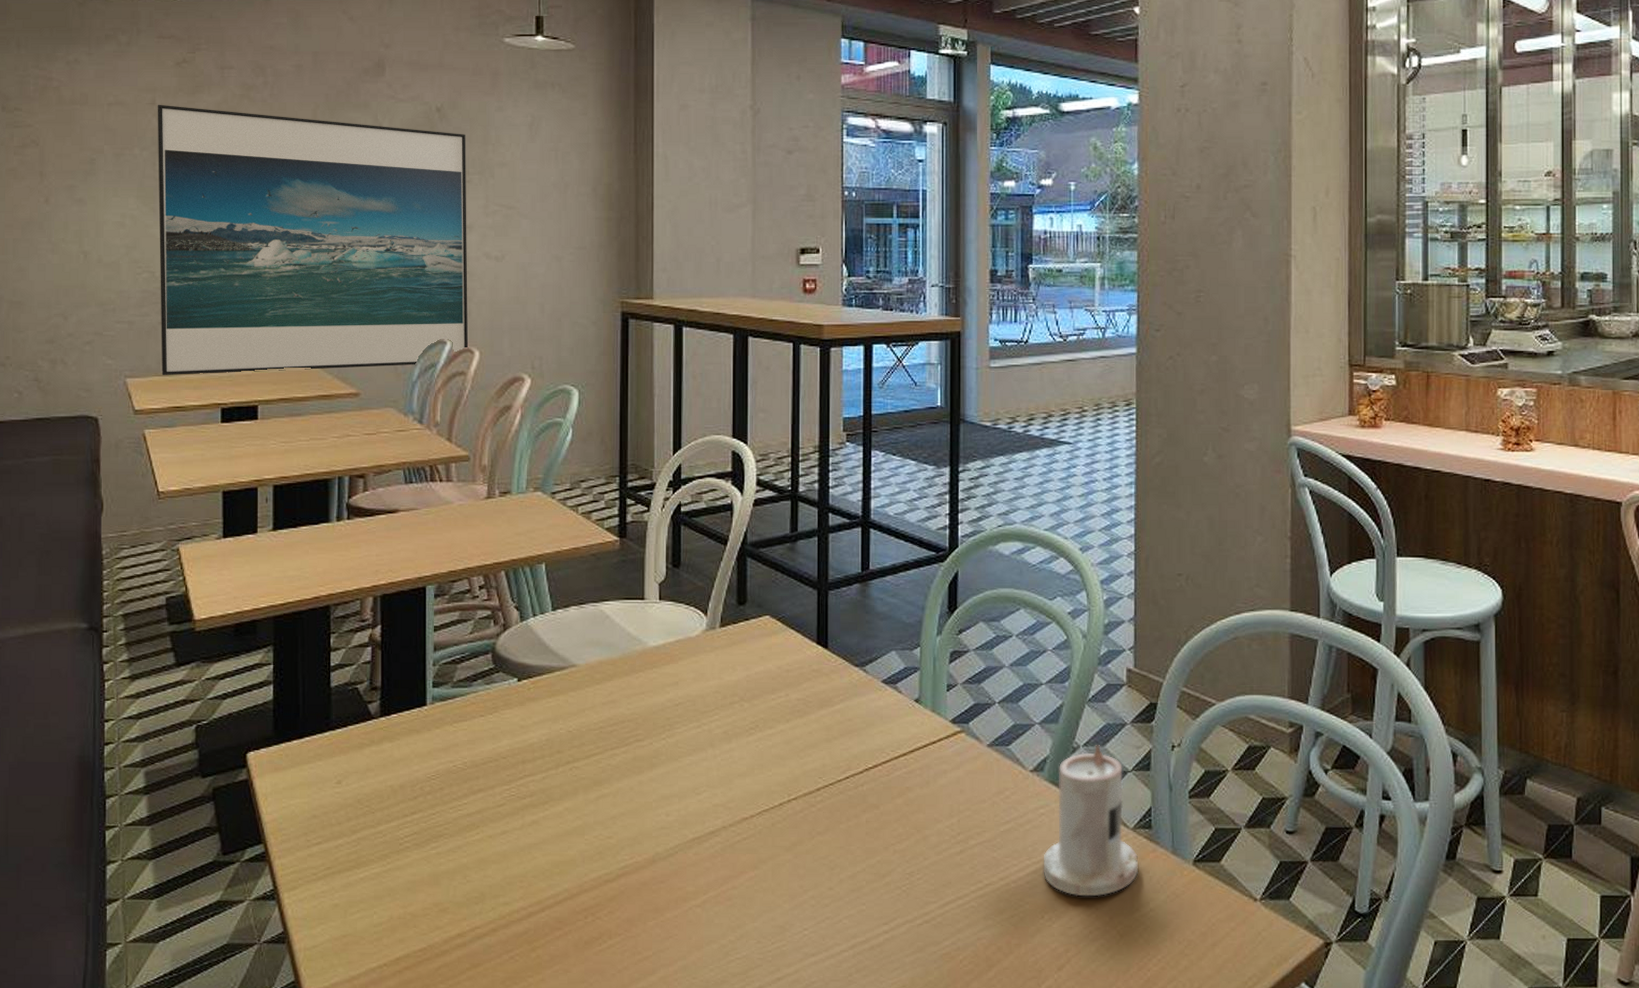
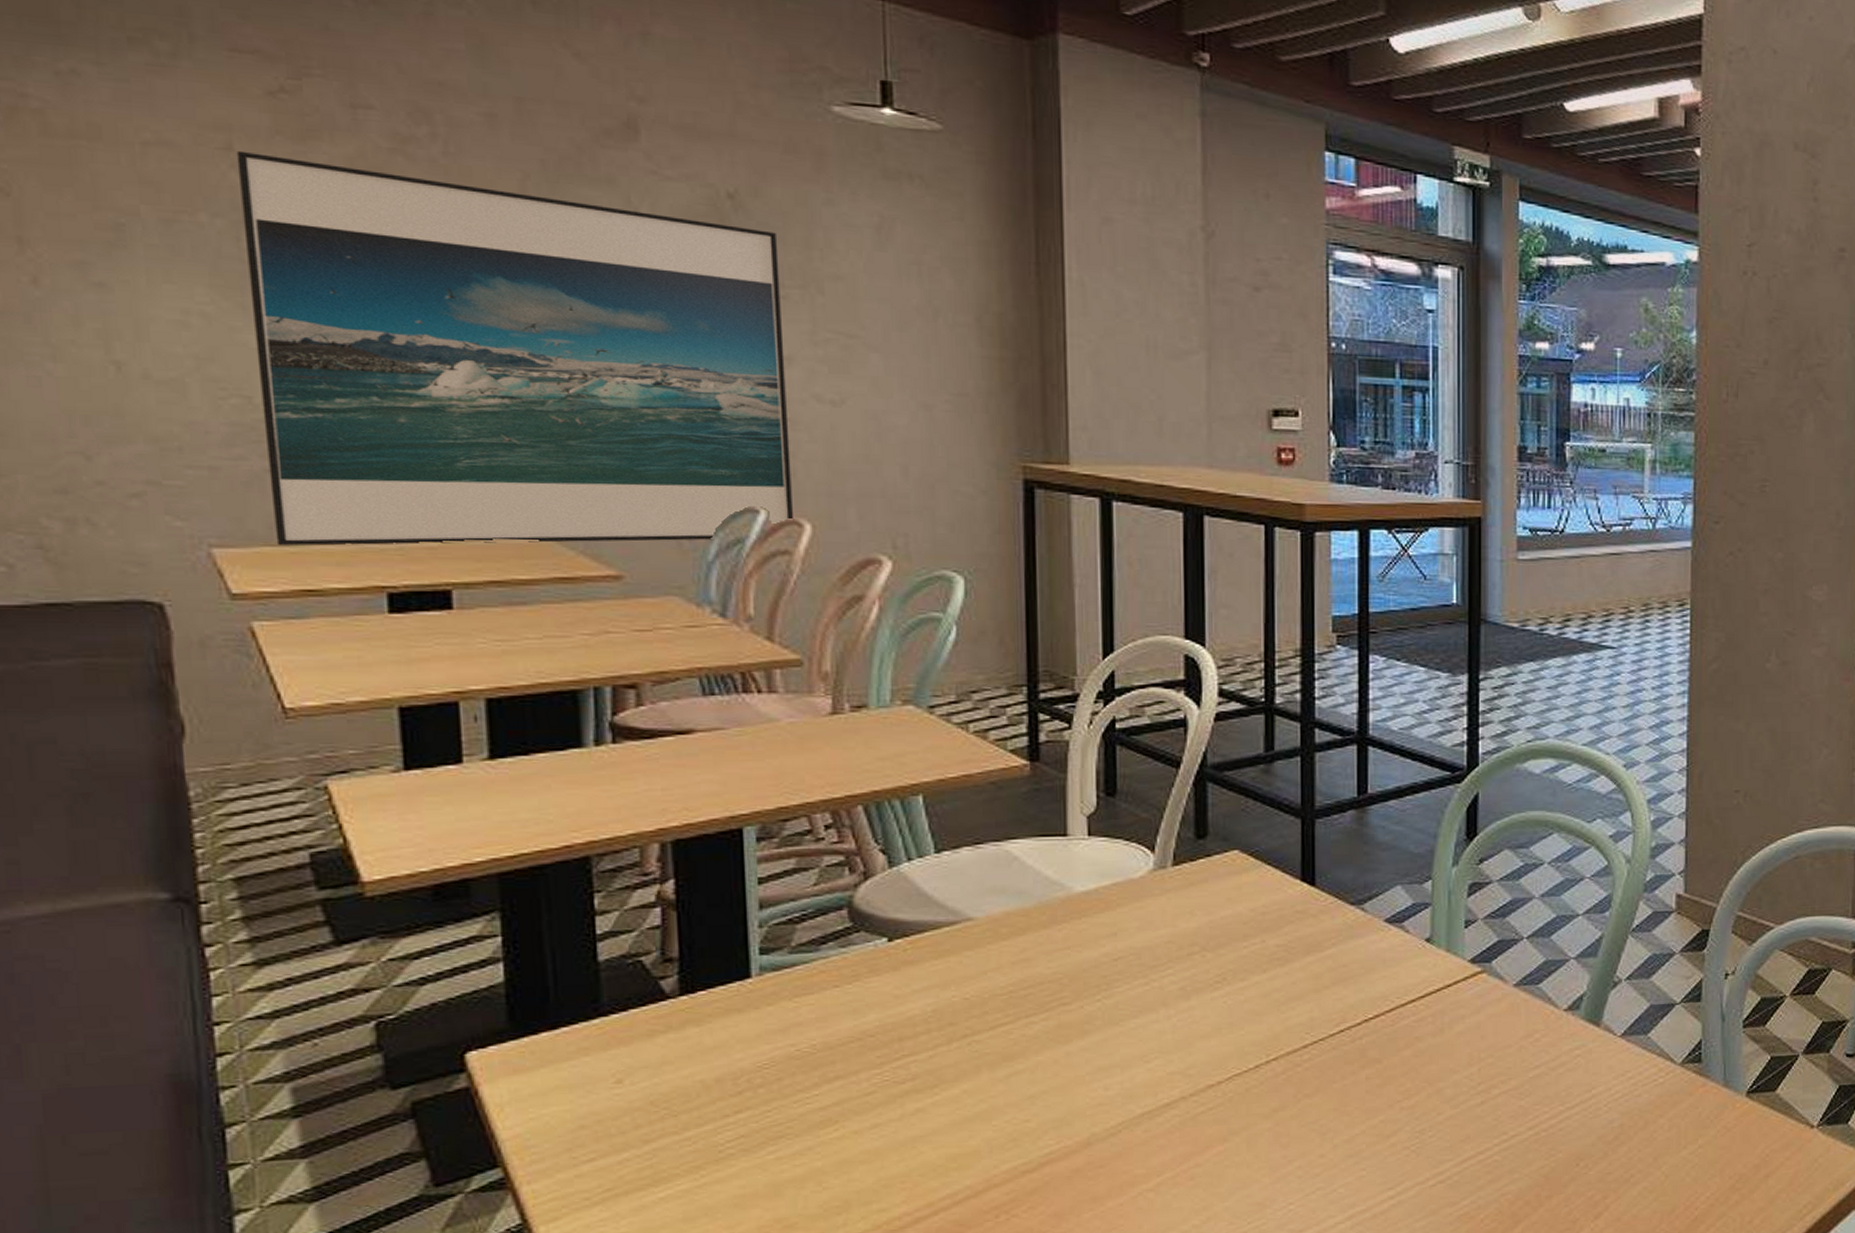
candle: present [1043,745,1139,897] -> none [1578,977,1687,1140]

